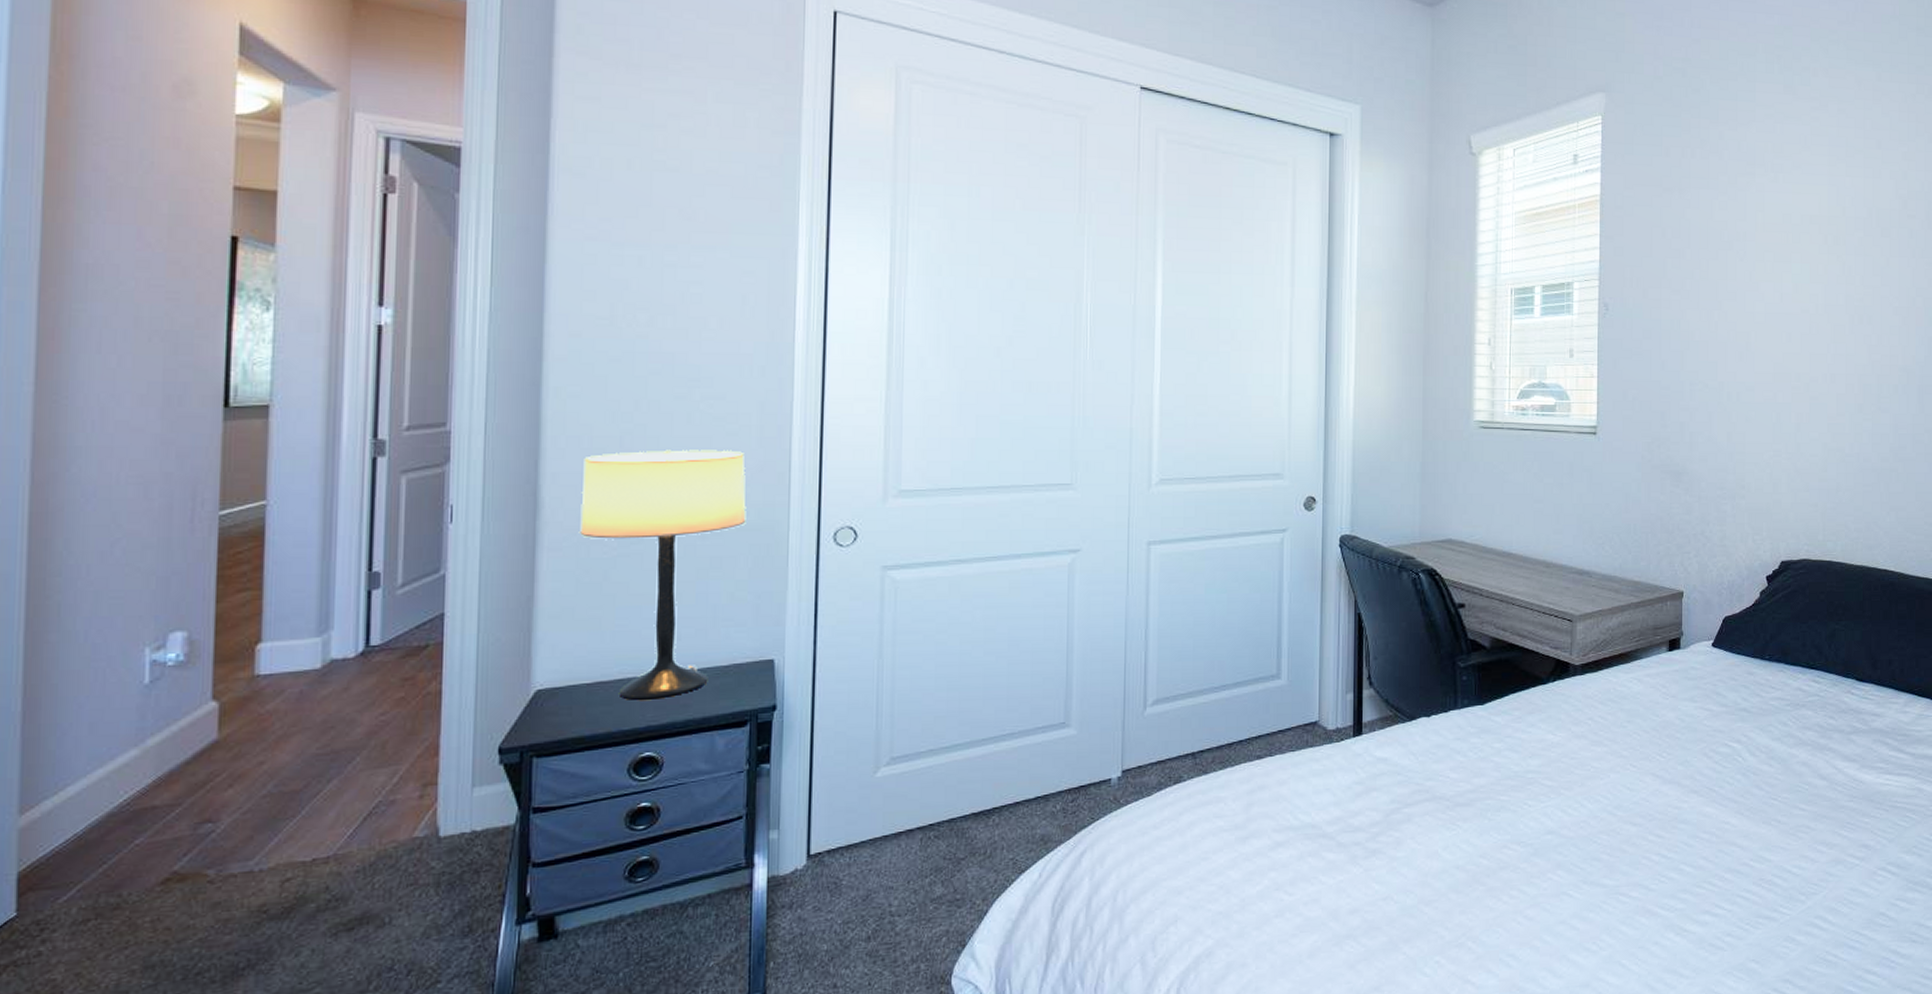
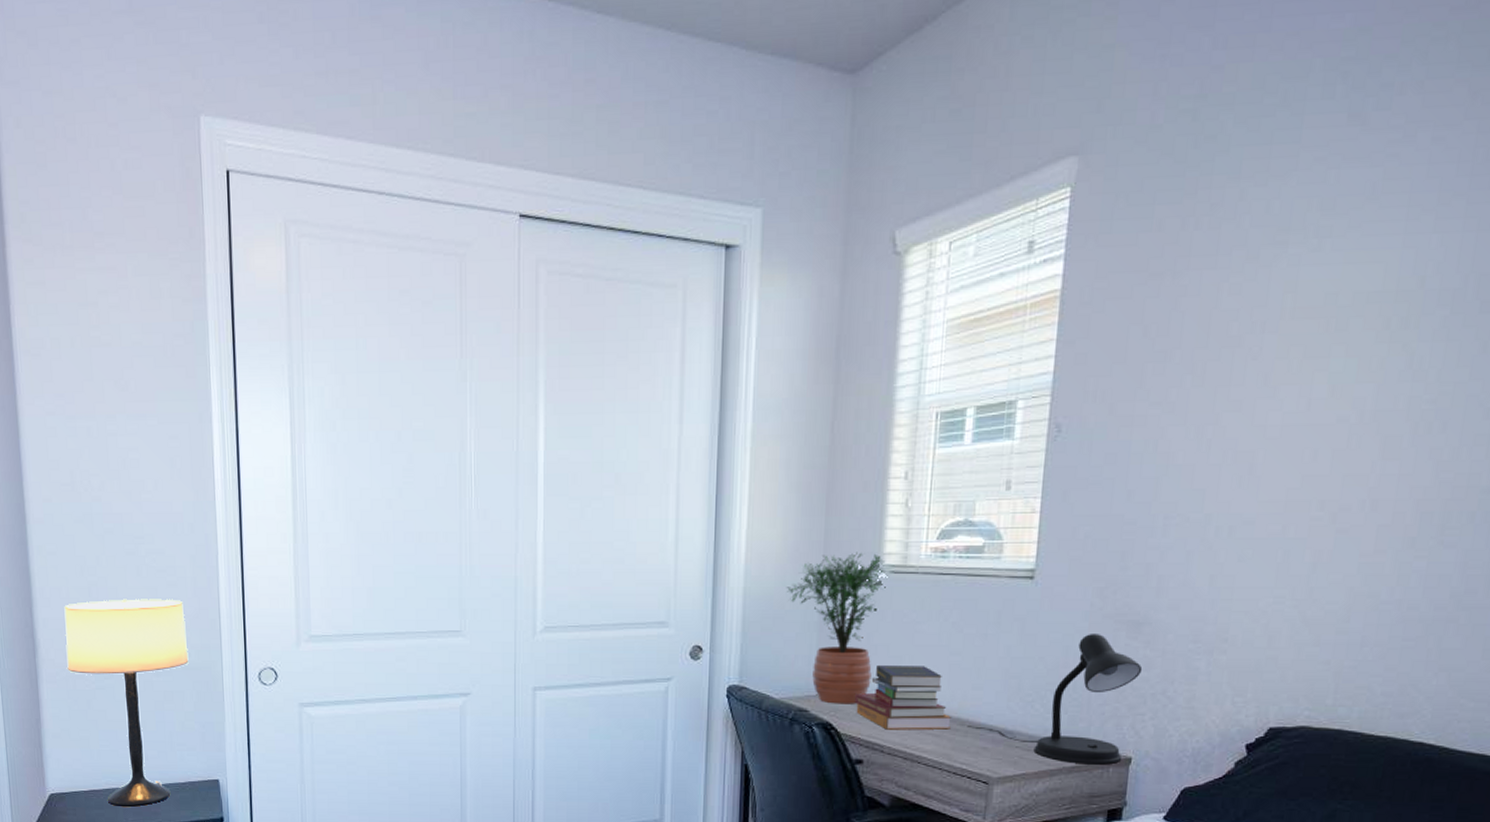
potted plant: none [1392,410,1479,551] -> present [787,553,888,704]
books: none [1456,513,1538,574] -> present [855,665,951,730]
desk lamp: none [1551,482,1685,600] -> present [967,634,1143,765]

